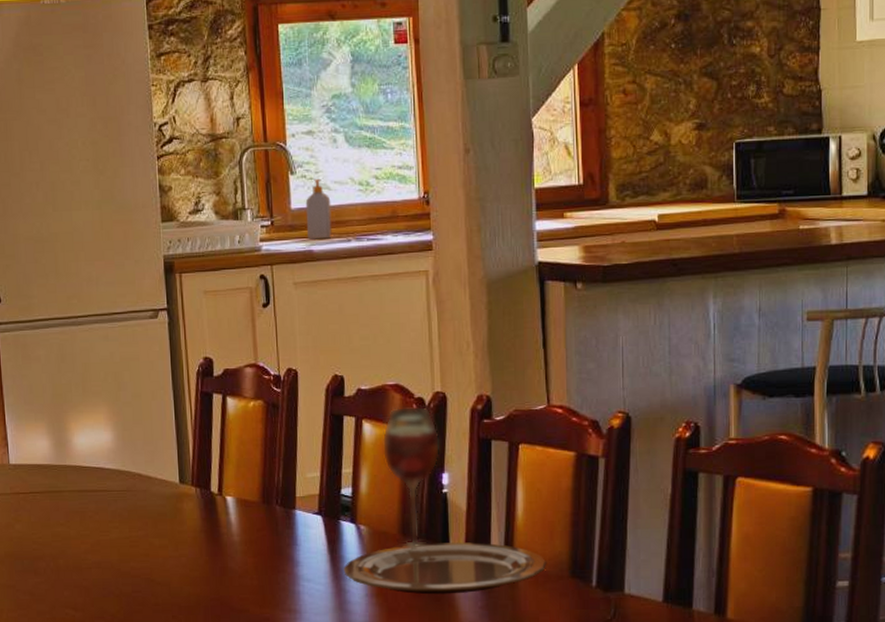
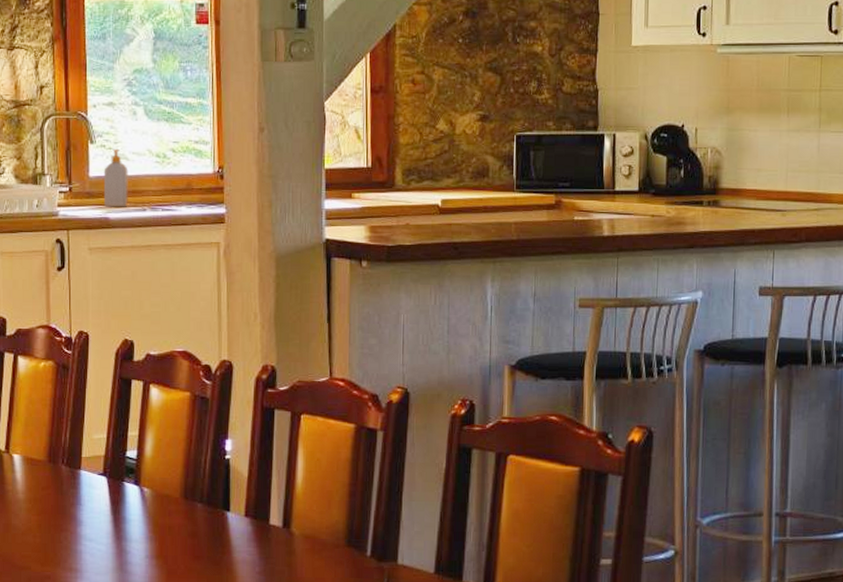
plate: present [343,542,547,595] -> none [125,508,324,559]
wineglass: present [382,406,441,549] -> none [168,373,225,512]

